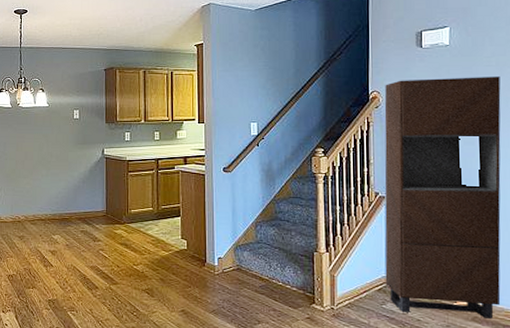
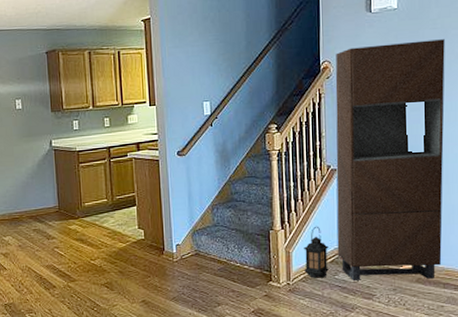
lantern: none [349,252,377,306] -> present [304,226,329,278]

